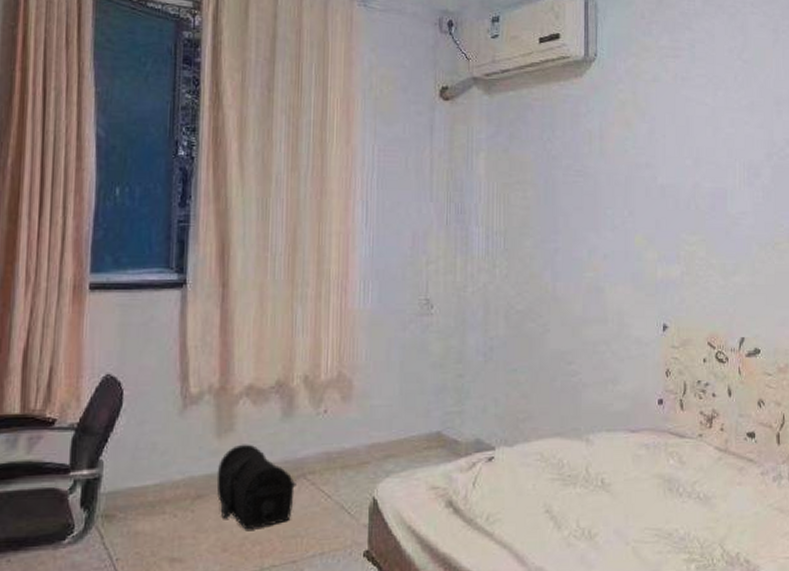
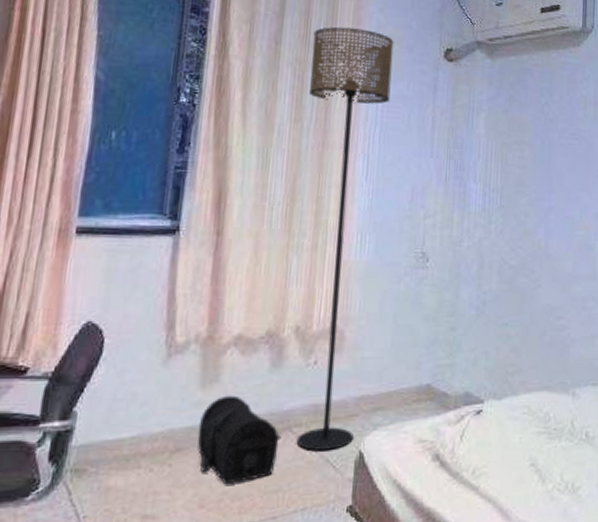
floor lamp: none [304,70,387,498] -> present [296,27,394,451]

